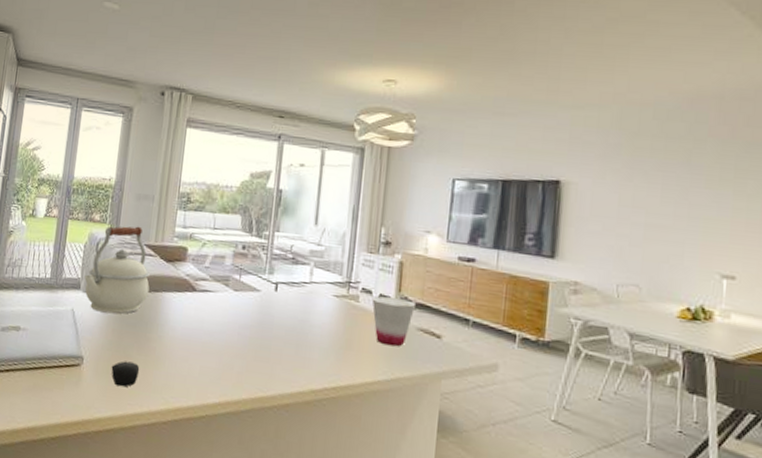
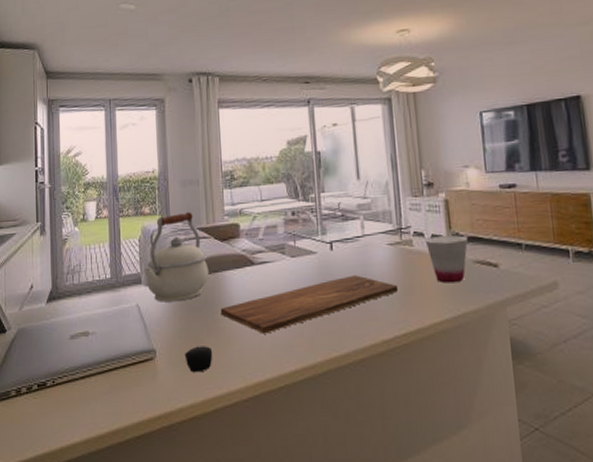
cutting board: none [154,319,337,362] -> present [220,275,399,334]

